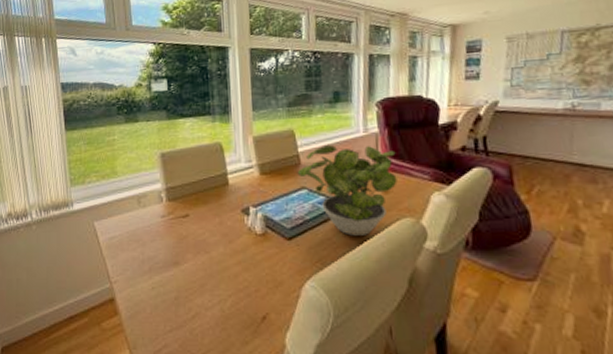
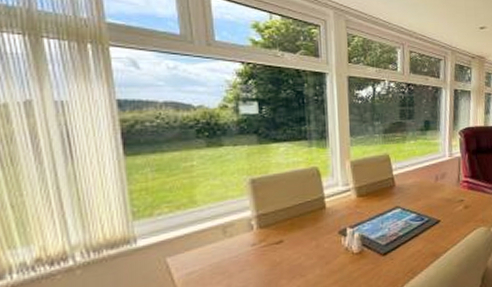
potted plant: present [297,145,397,236] -> none [392,168,475,246]

